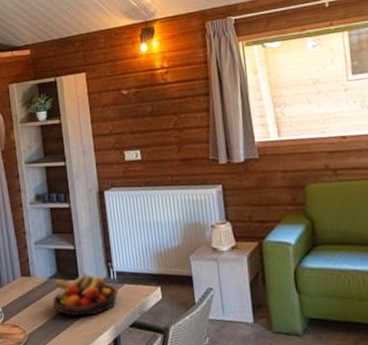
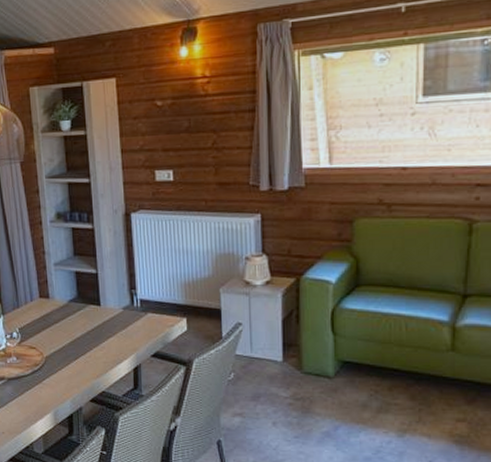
fruit bowl: present [52,274,119,316] -> none [71,299,141,343]

